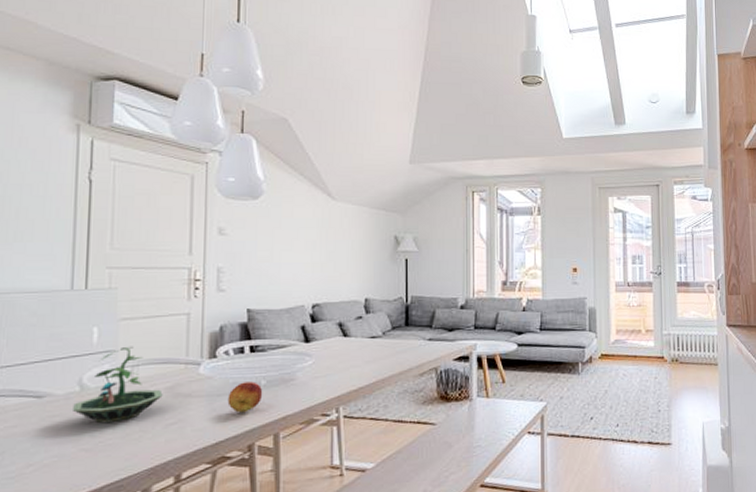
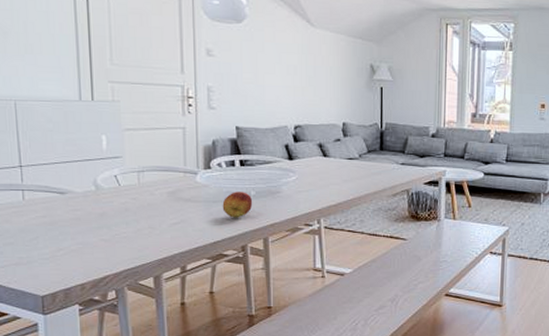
terrarium: present [73,346,163,424] -> none [91,154,166,219]

